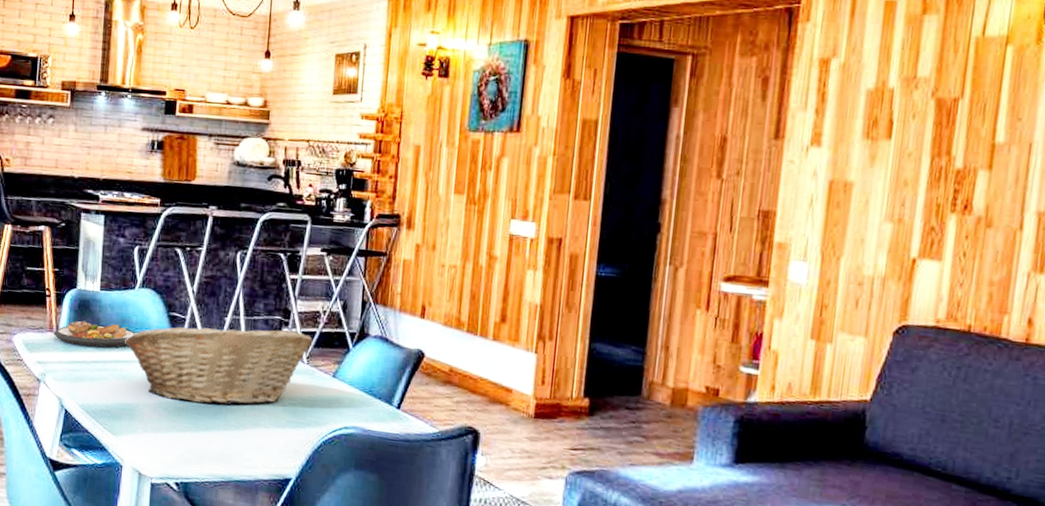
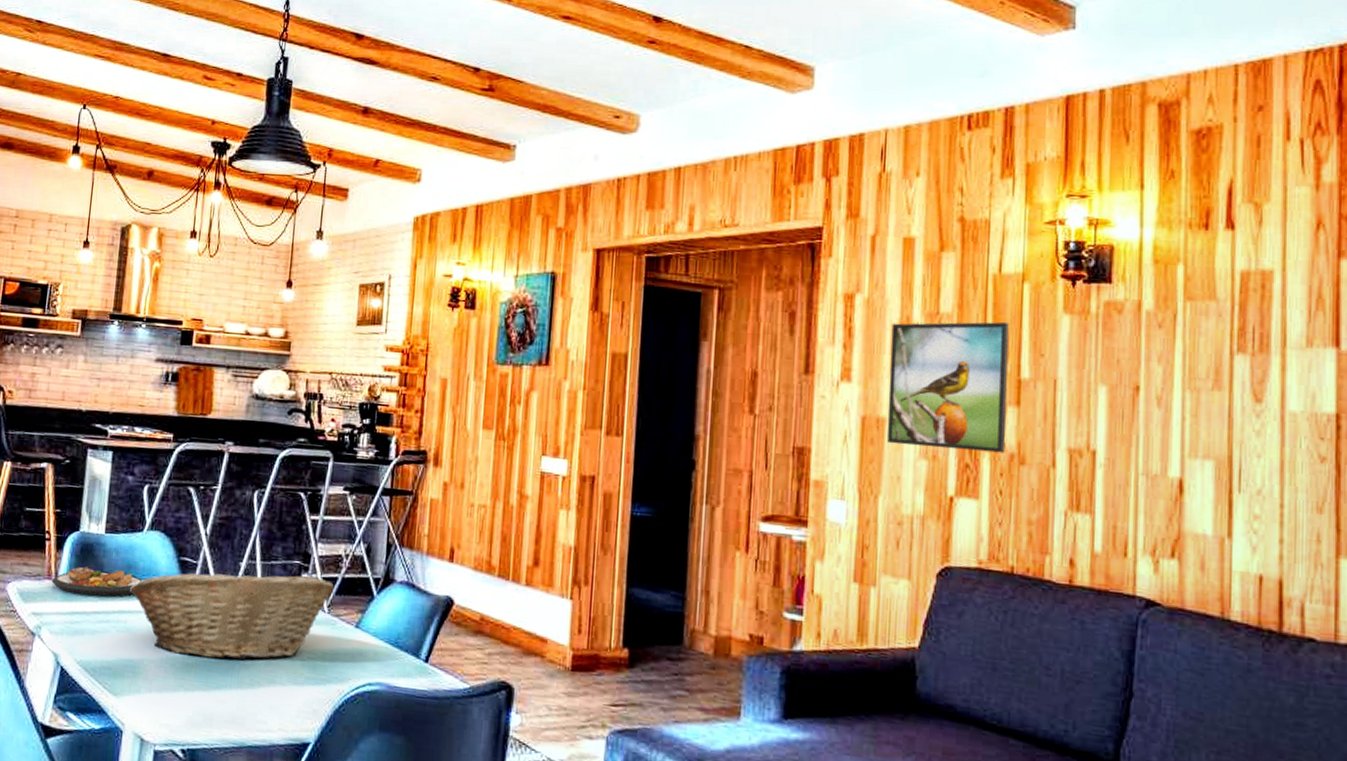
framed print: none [853,86,988,217] -> present [886,322,1009,453]

